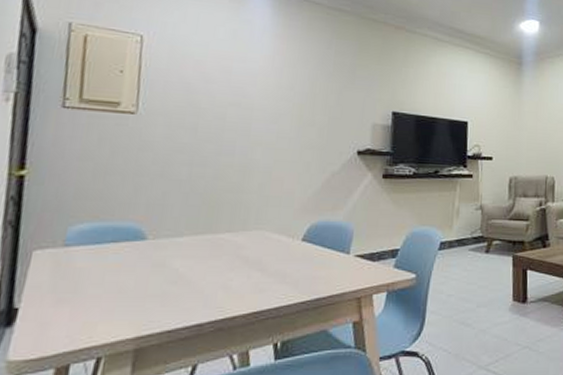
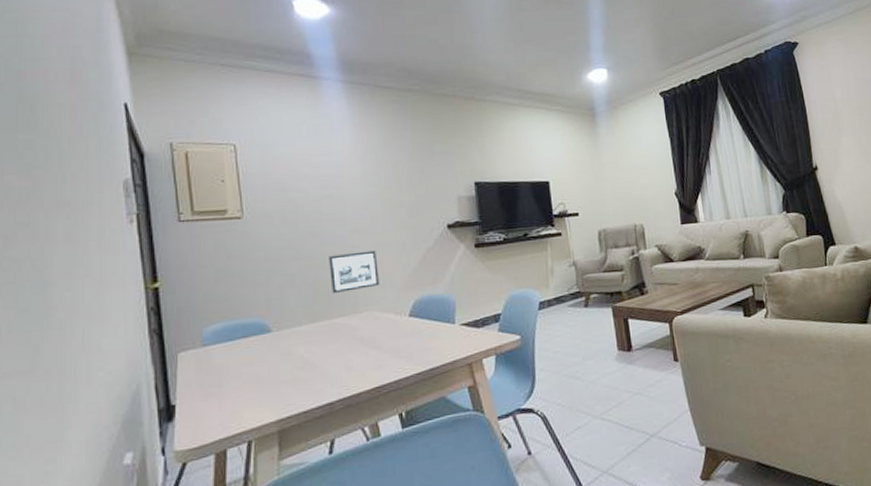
picture frame: none [222,166,278,207] -> present [329,250,379,294]

